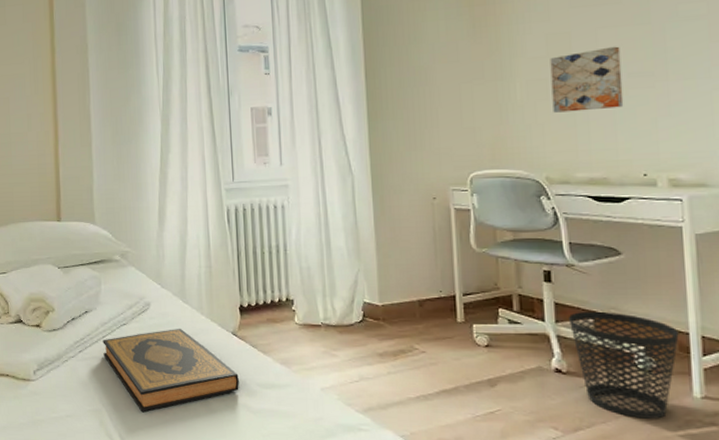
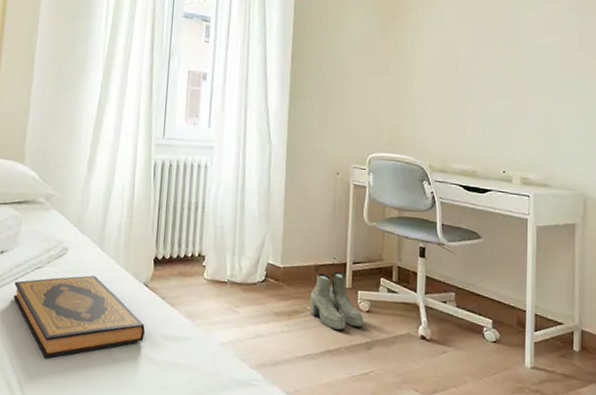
boots: none [416,304,483,369] -> present [309,271,364,331]
wall art: present [550,46,624,113] -> none [439,61,494,113]
wastebasket: present [568,311,679,419] -> none [435,285,518,385]

